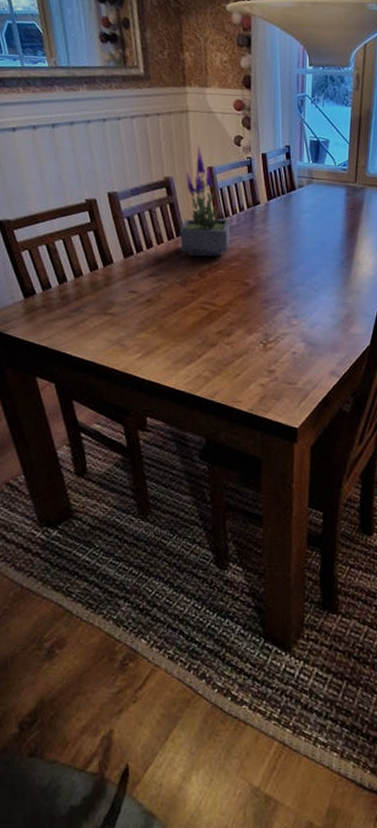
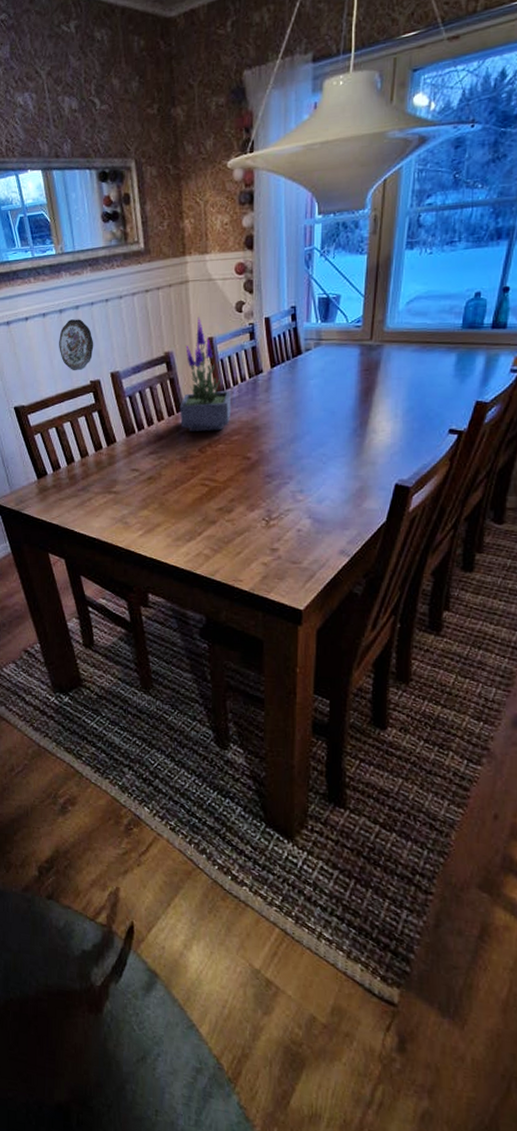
decorative plate: none [51,135,90,188] -> present [59,319,94,371]

